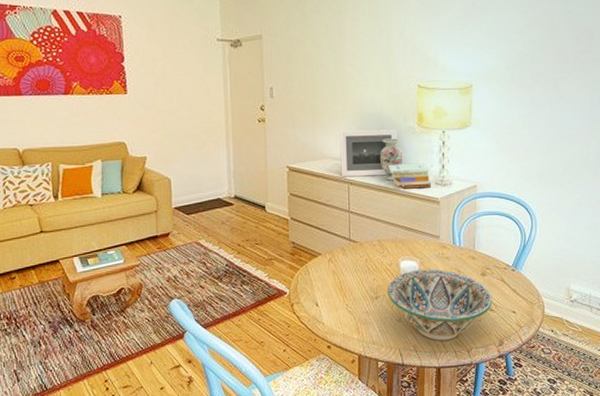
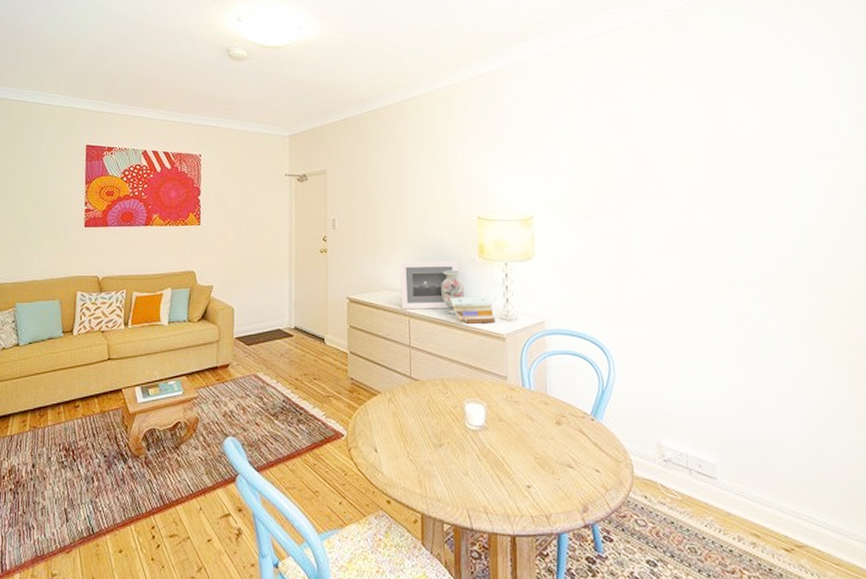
decorative bowl: present [387,269,493,341] -> none [452,414,572,501]

